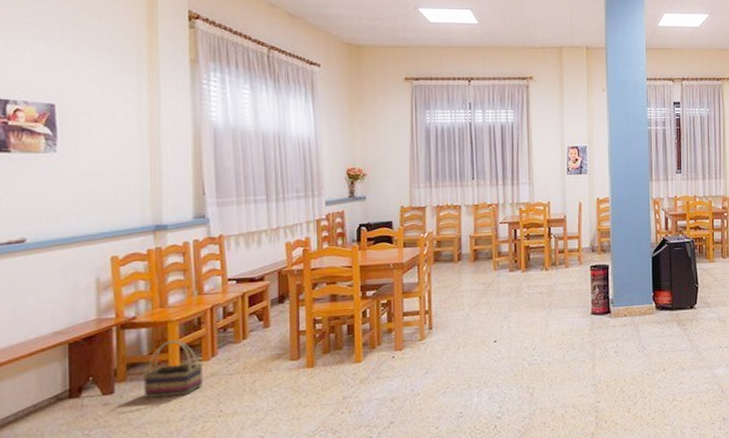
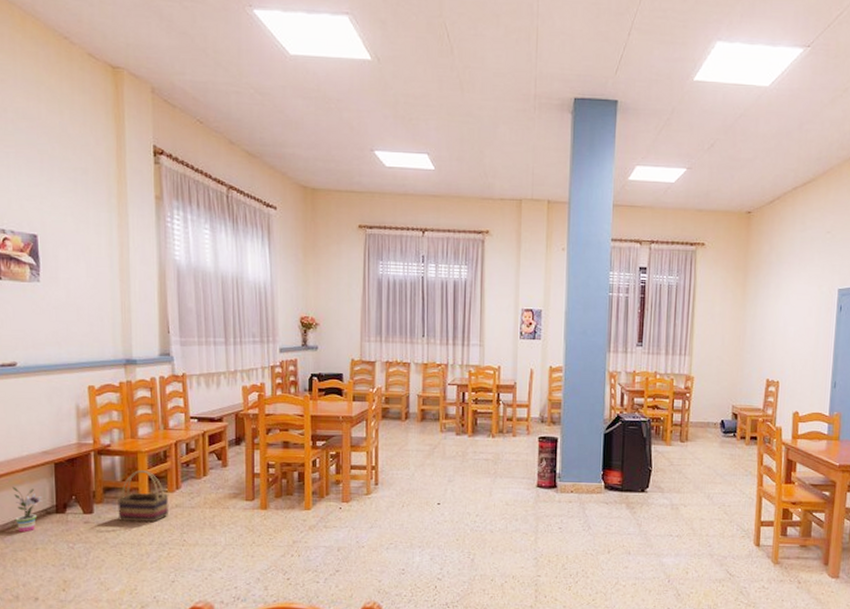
potted plant: none [16,374,52,425] -> present [12,486,42,533]

